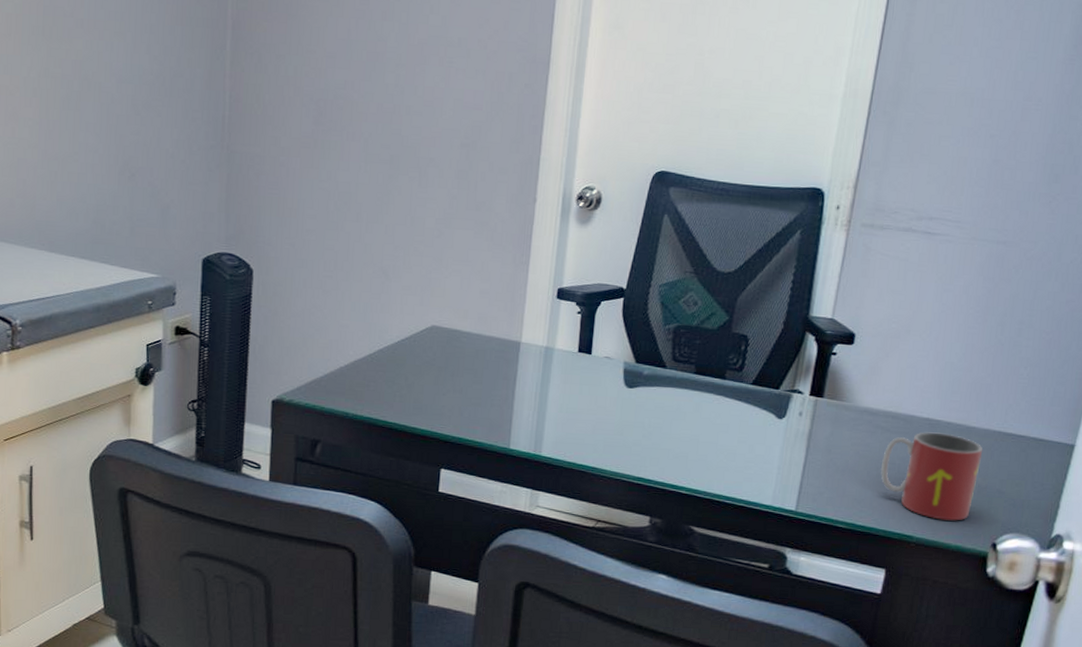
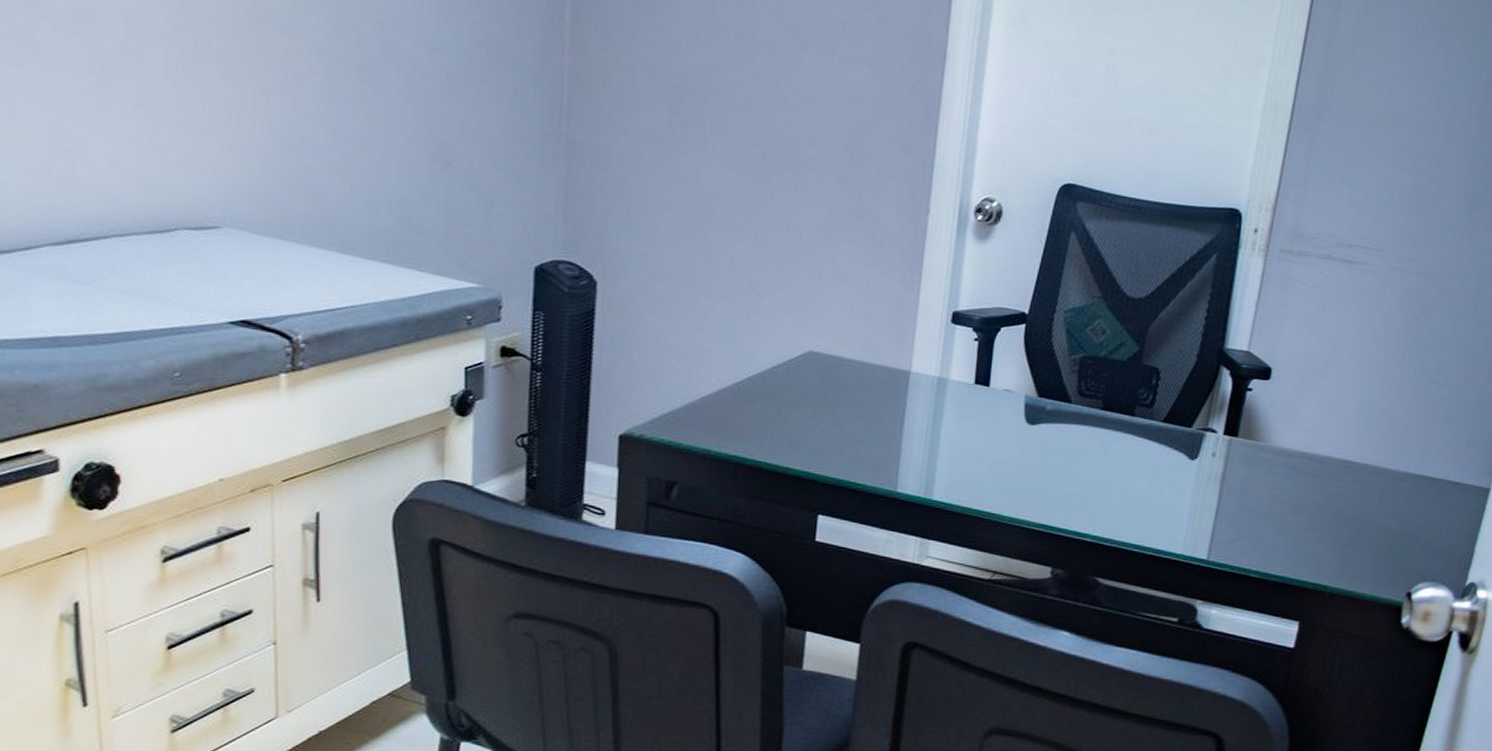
mug: present [880,431,983,521] -> none [1295,474,1400,569]

